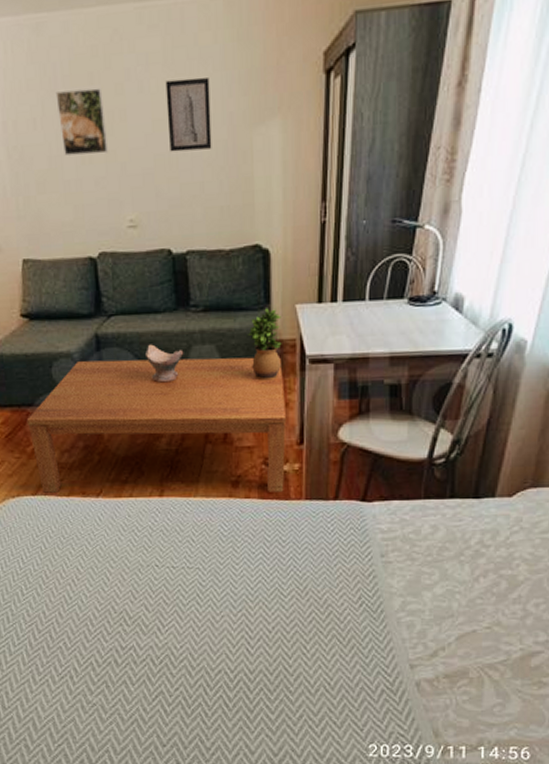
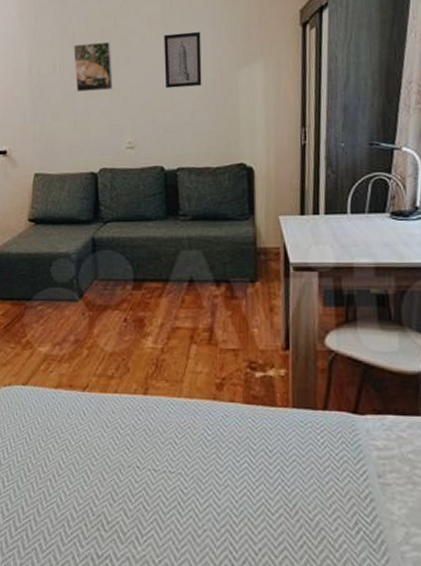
coffee table: present [26,357,287,493] -> none [24,261,272,398]
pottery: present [146,344,184,383] -> none [137,248,172,284]
potted plant: present [248,308,282,381] -> none [233,218,266,286]

